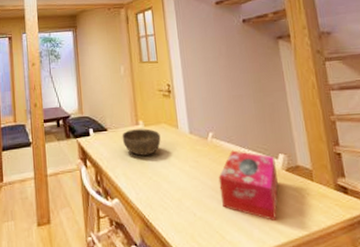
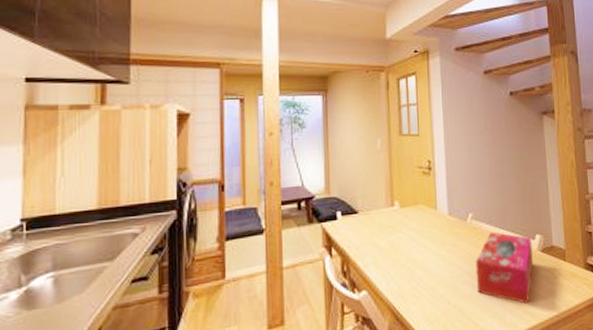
bowl: present [122,129,161,156] -> none [374,210,418,241]

